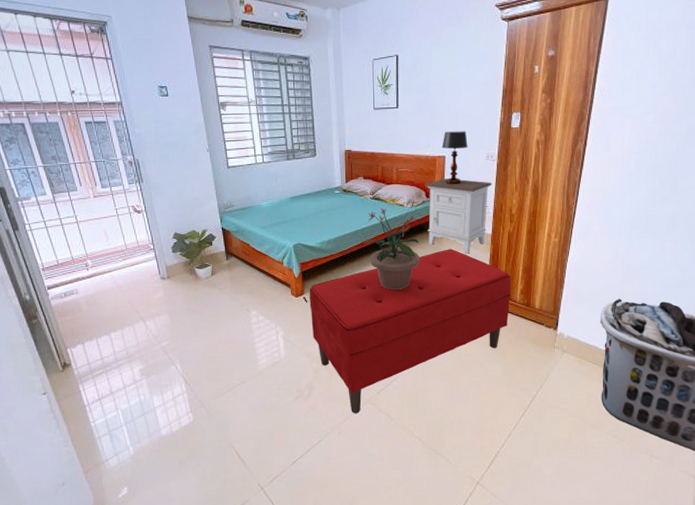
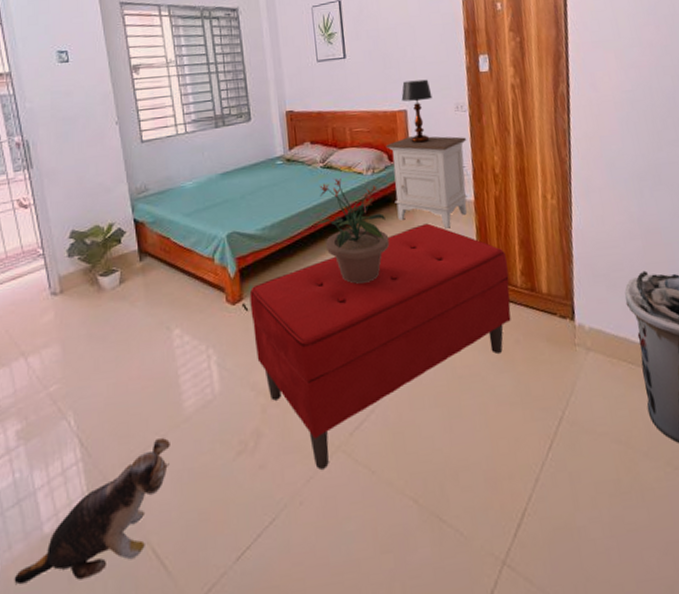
plush toy: none [143,383,248,465] -> present [14,438,170,585]

